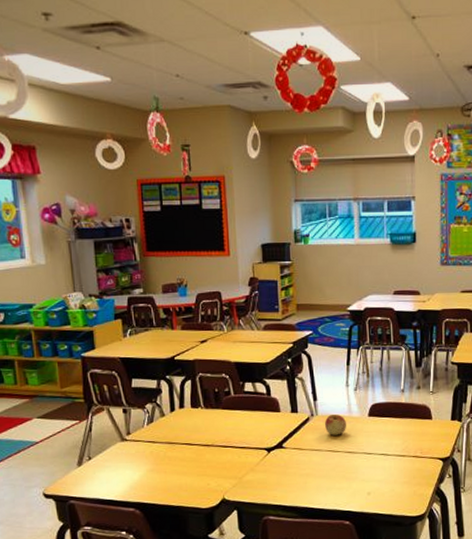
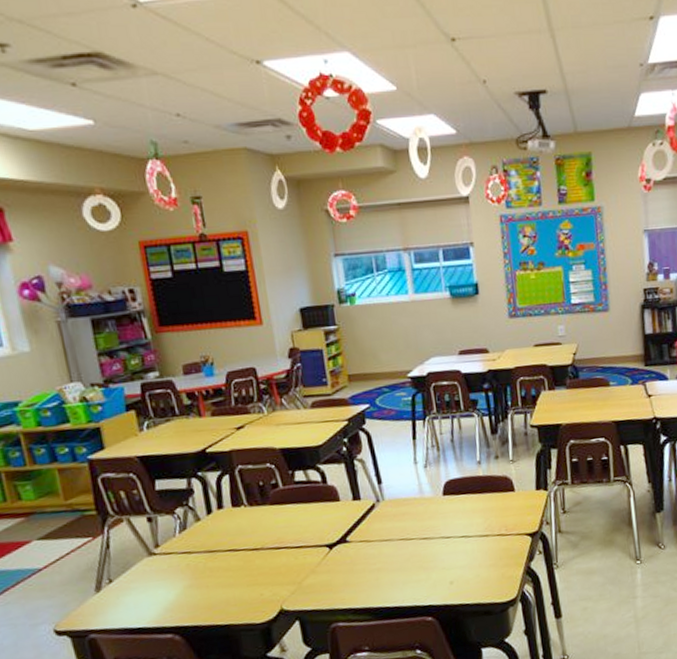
apple: present [325,415,346,436] -> none [393,497,419,522]

